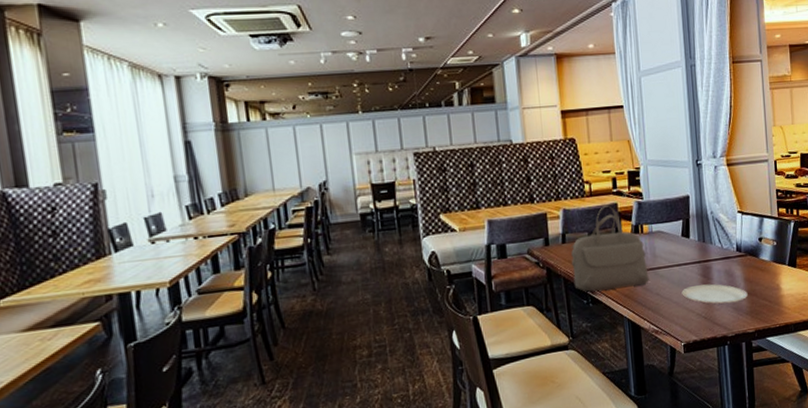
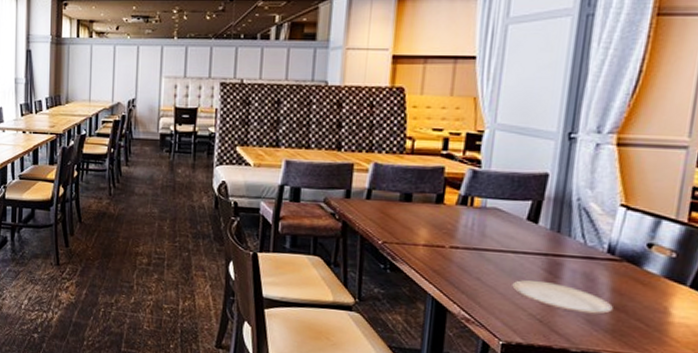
handbag: present [571,205,649,292] -> none [372,168,472,265]

